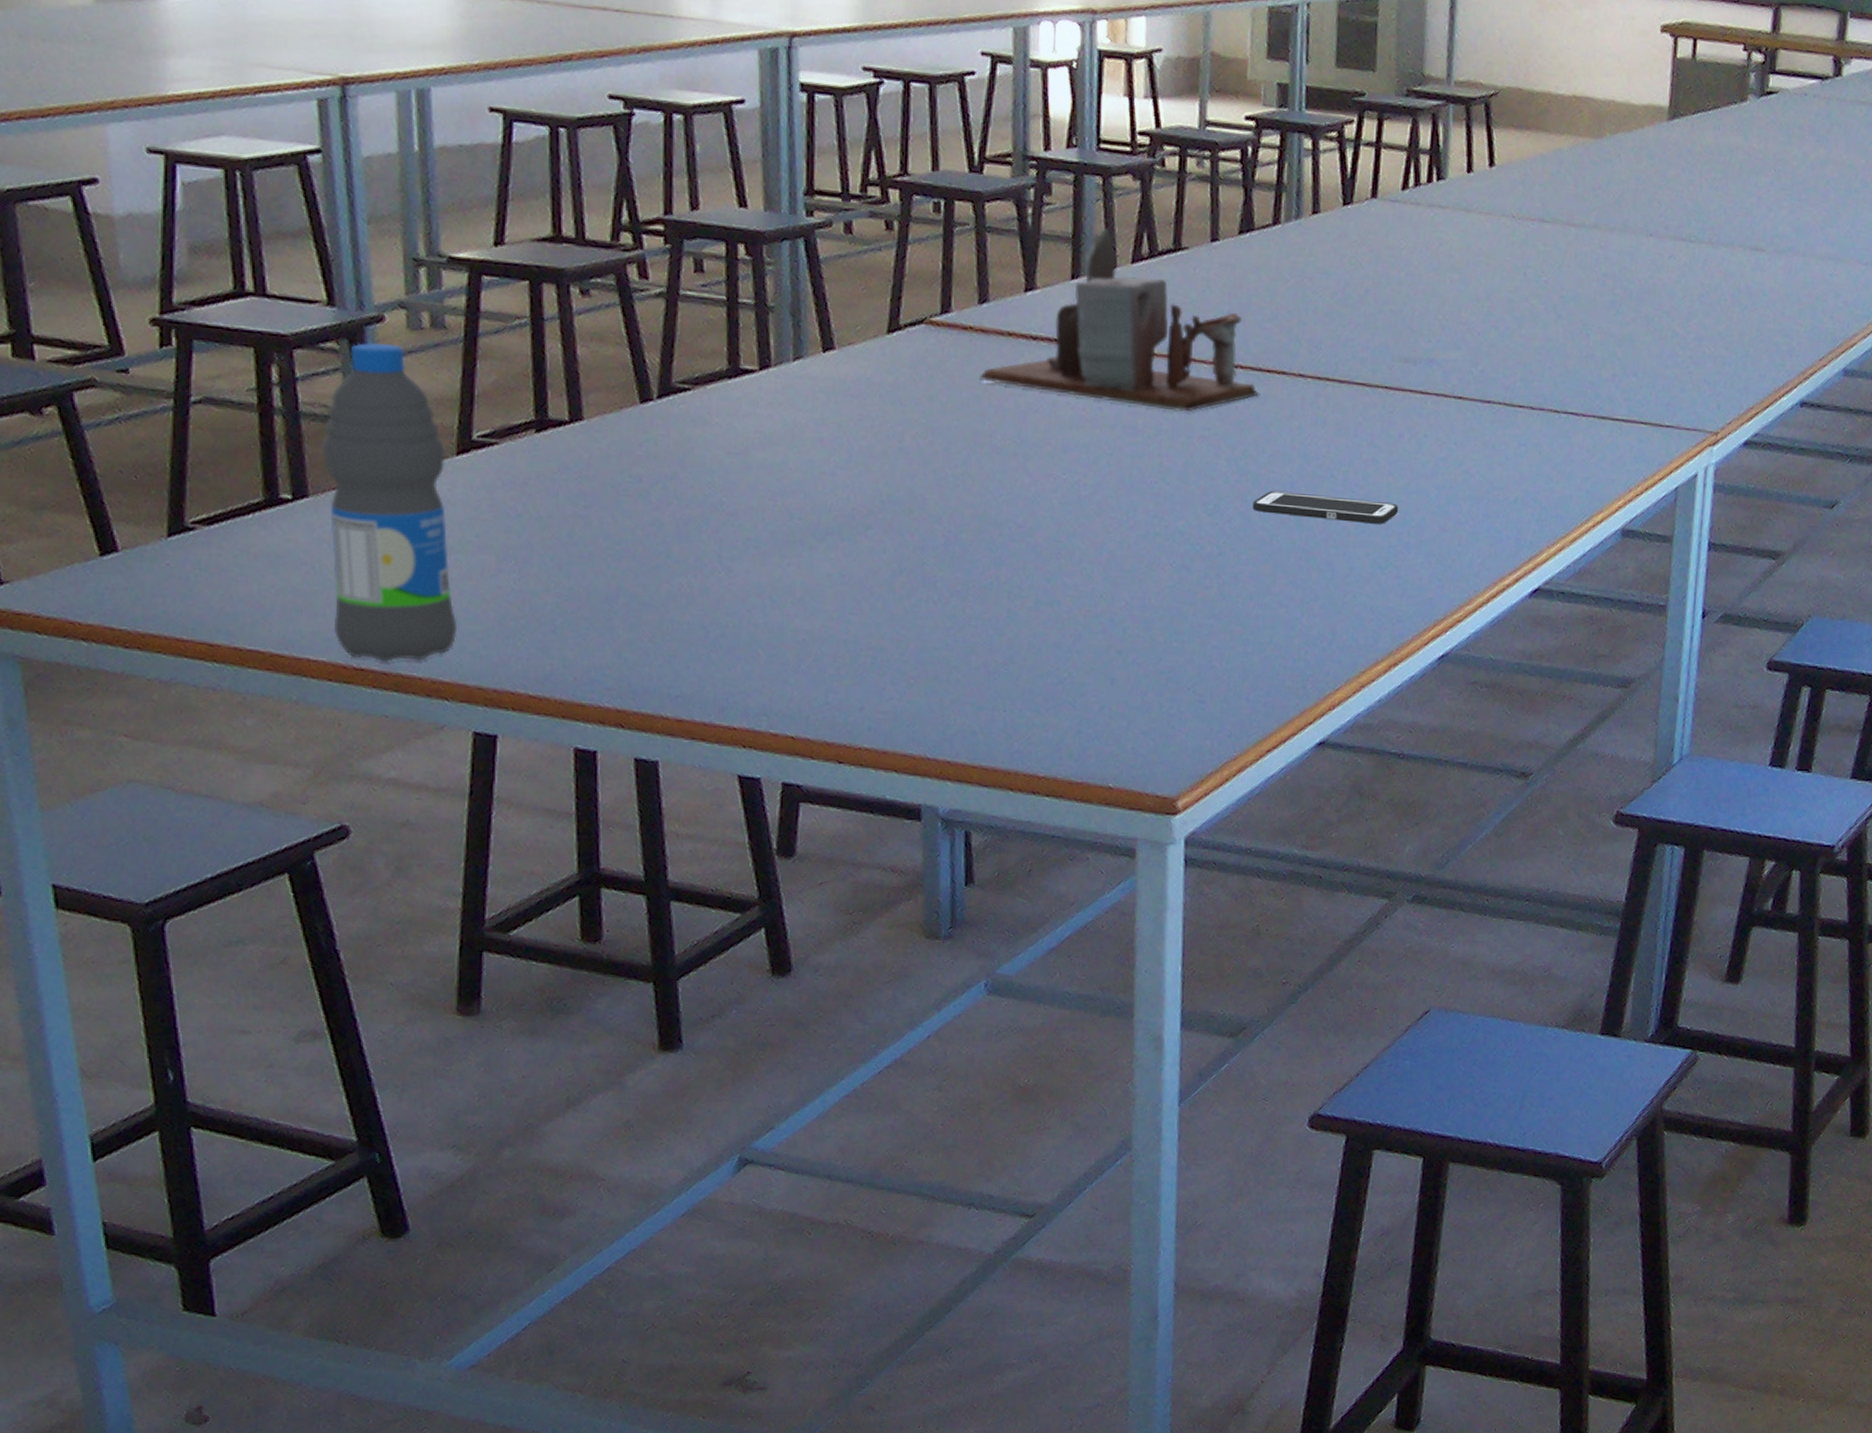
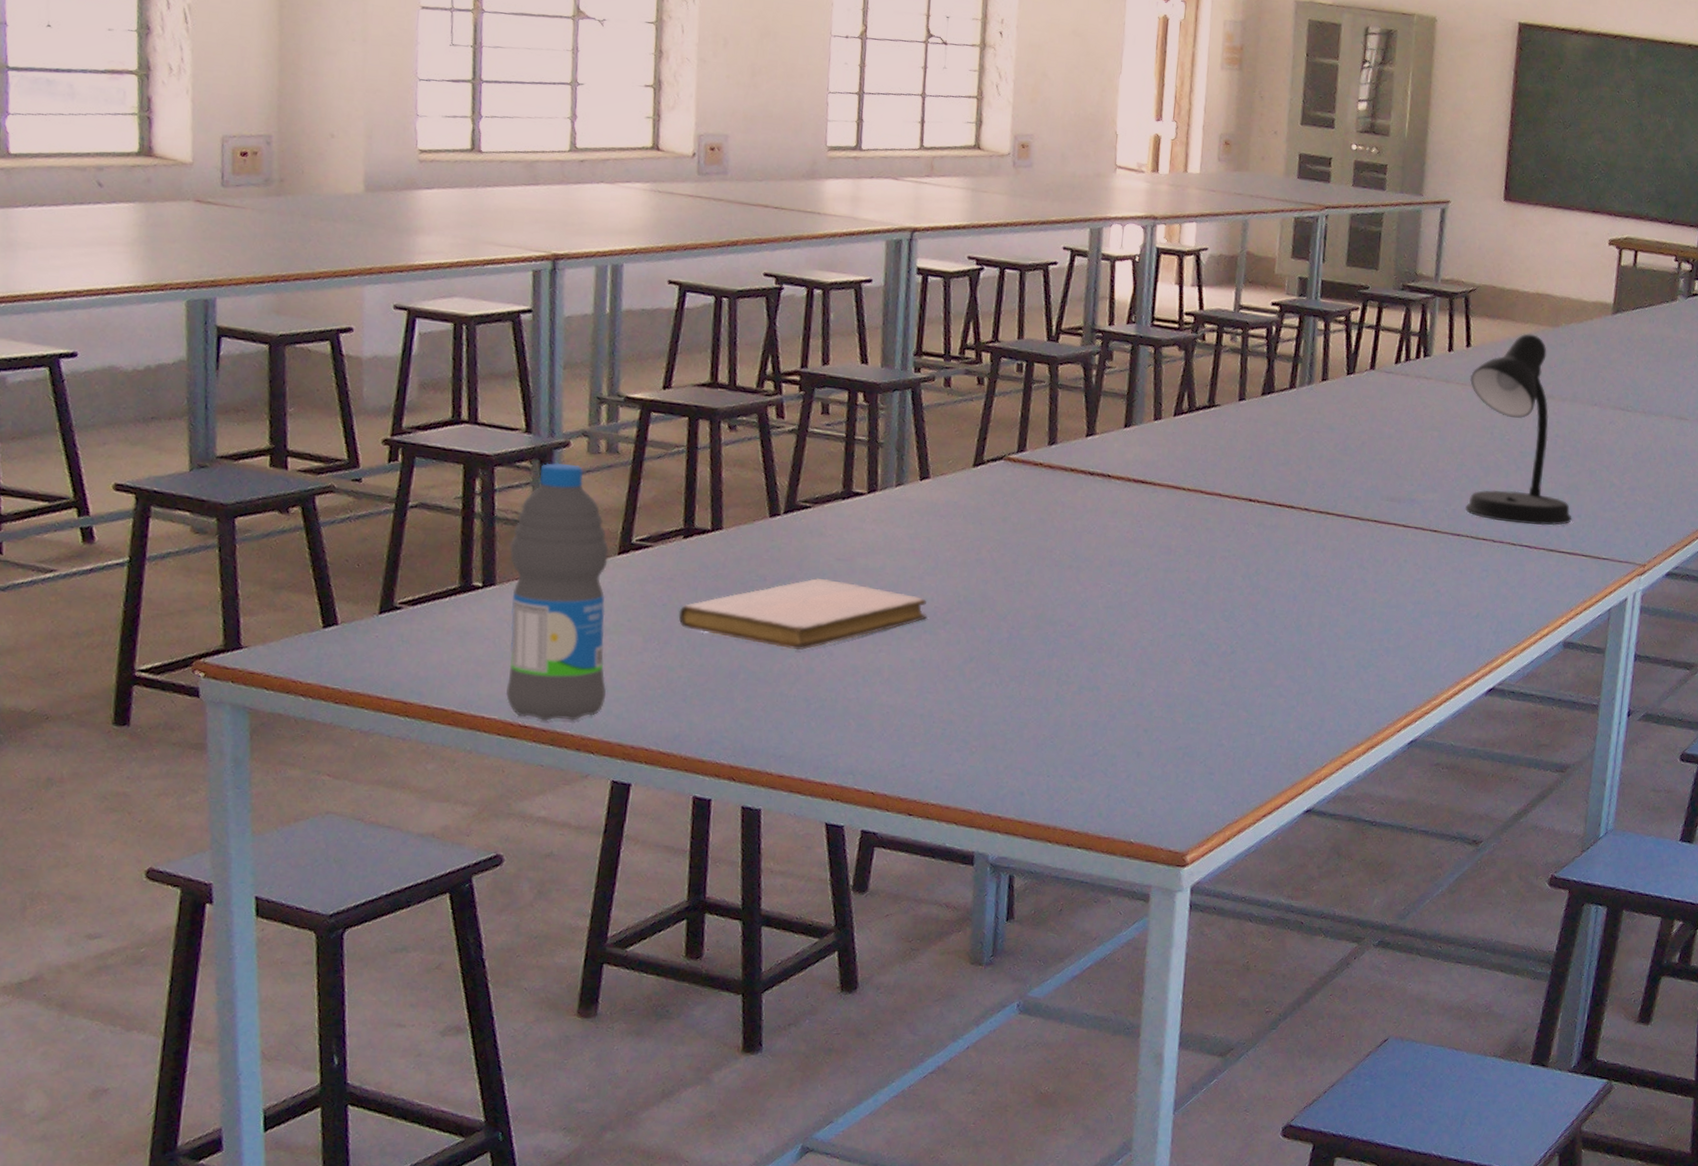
notebook: none [538,478,844,566] -> present [678,578,927,650]
desk organizer: present [978,228,1259,412] -> none [1044,388,1272,536]
cell phone: present [1252,490,1399,524] -> none [1261,602,1381,632]
desk lamp: none [1494,146,1627,387] -> present [1464,333,1572,526]

